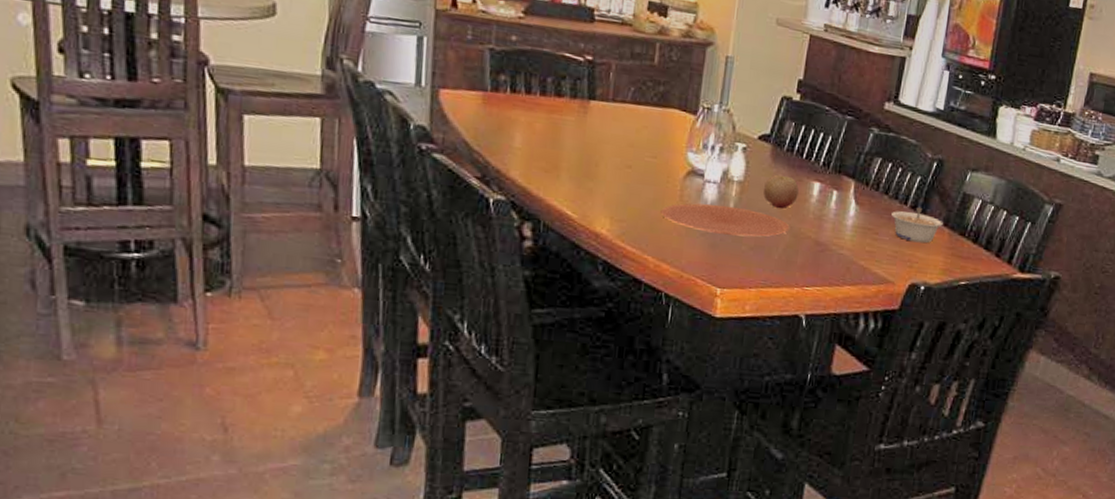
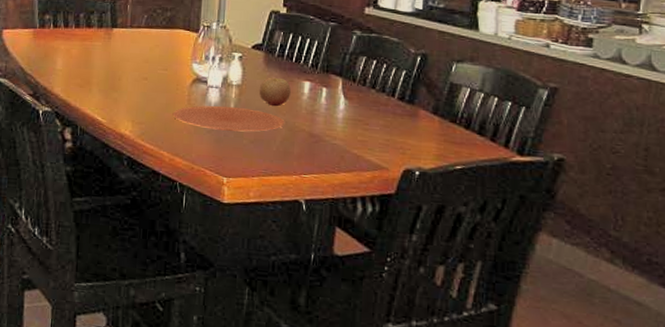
legume: present [891,207,943,244] -> none [380,98,432,131]

